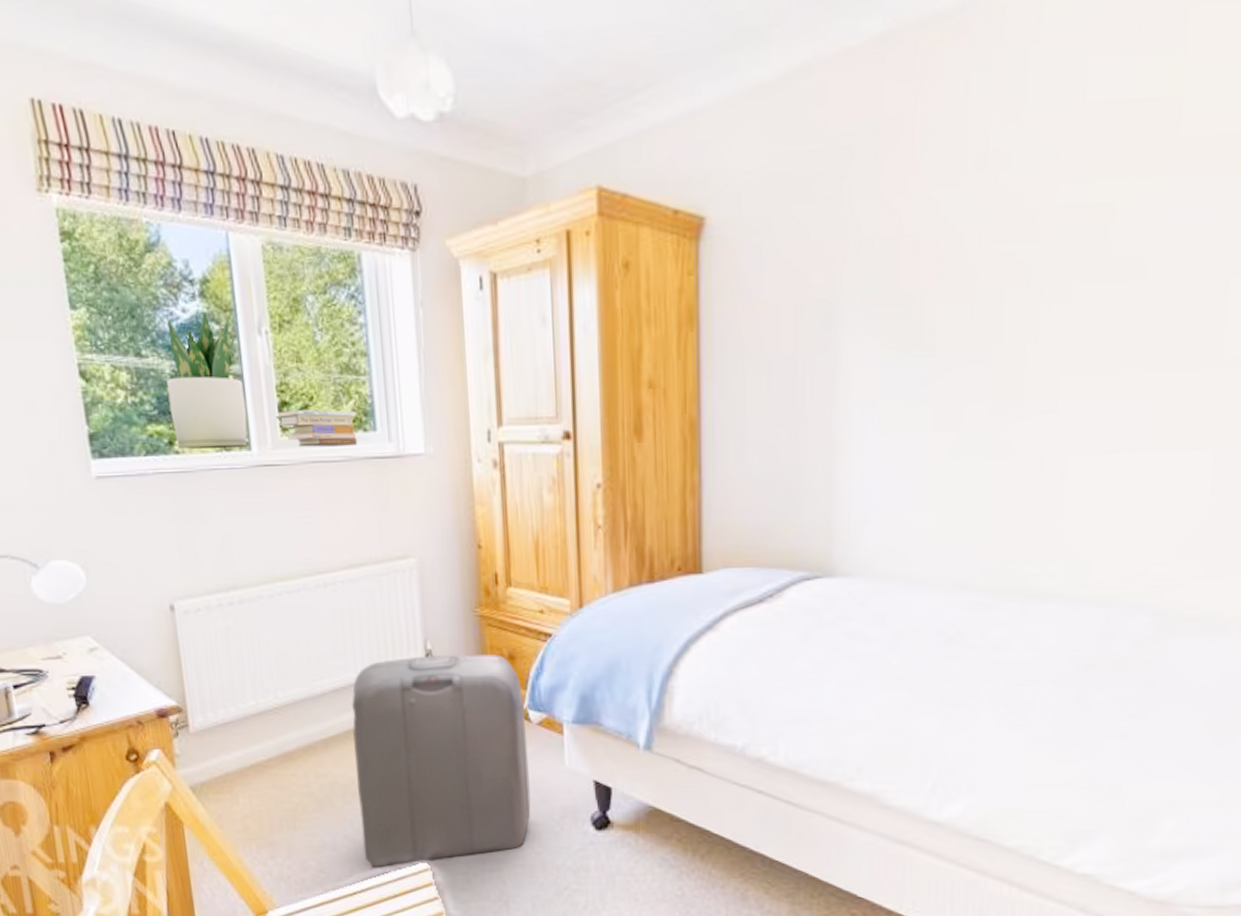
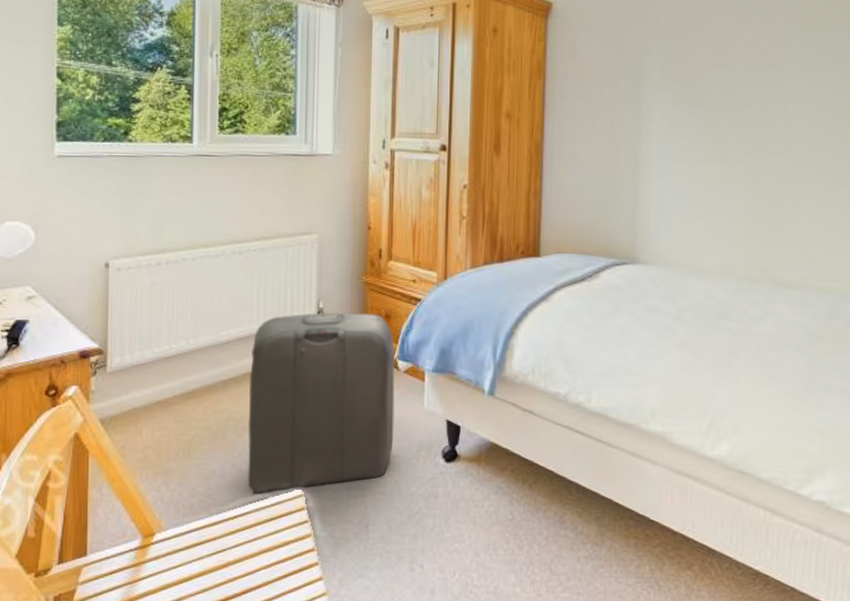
planter: present [166,312,248,449] -> none [129,37,192,141]
books: present [275,409,358,448] -> none [216,114,282,145]

